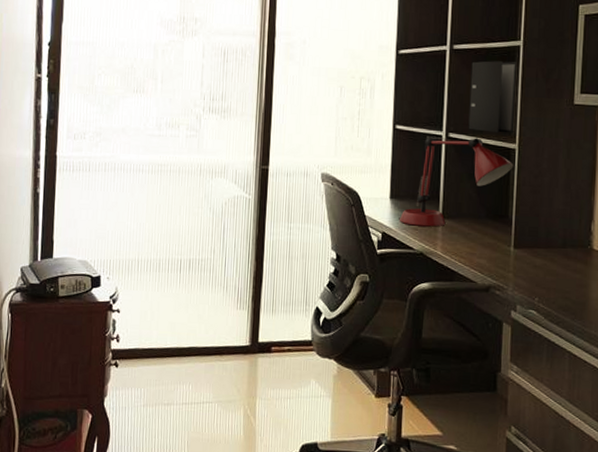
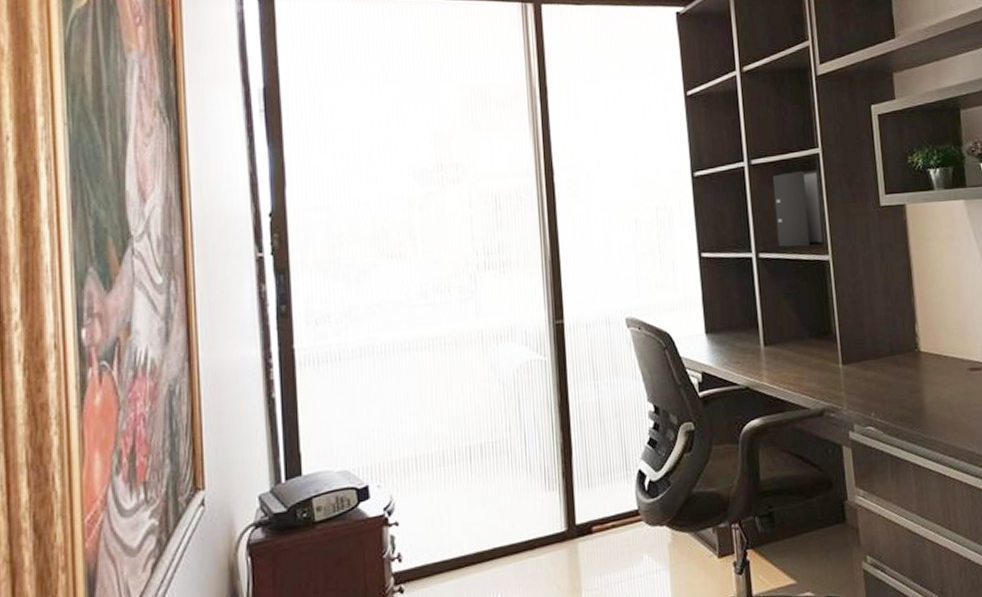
desk lamp: present [399,136,514,227] -> none [718,254,830,360]

